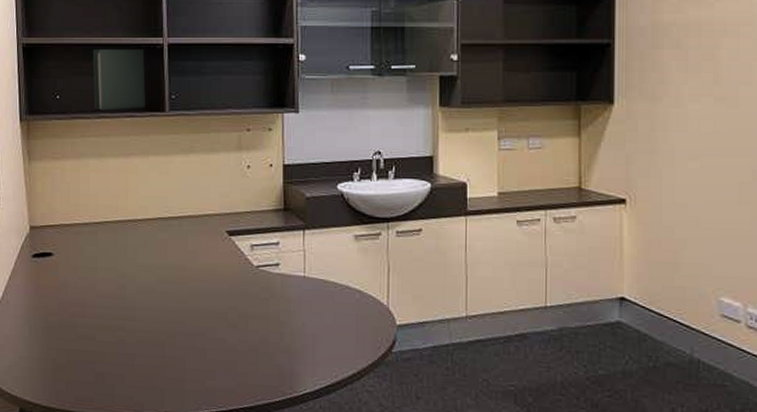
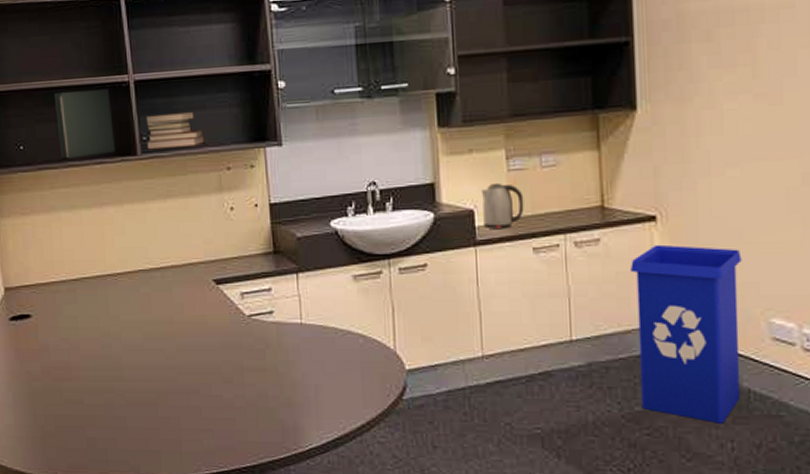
books: none [175,75,229,108] -> present [145,111,205,150]
kettle: none [474,160,511,202] -> present [480,182,524,230]
recycling bin: none [601,225,698,390] -> present [631,244,742,424]

